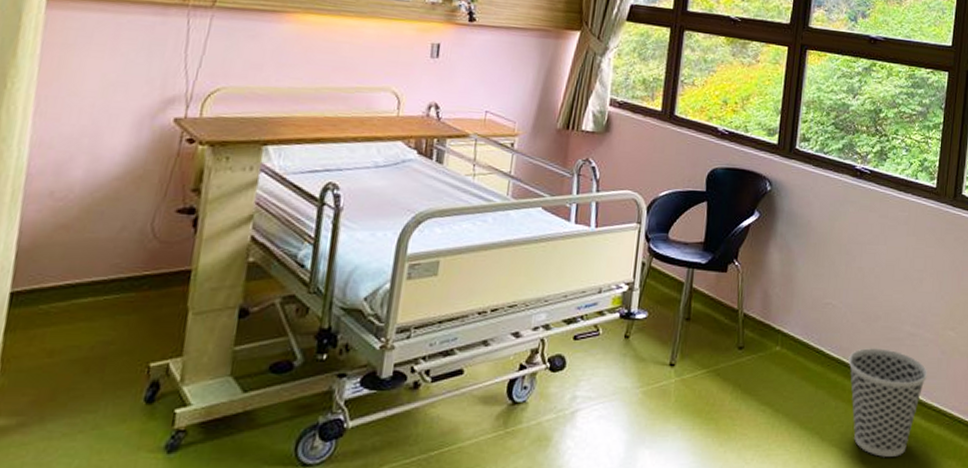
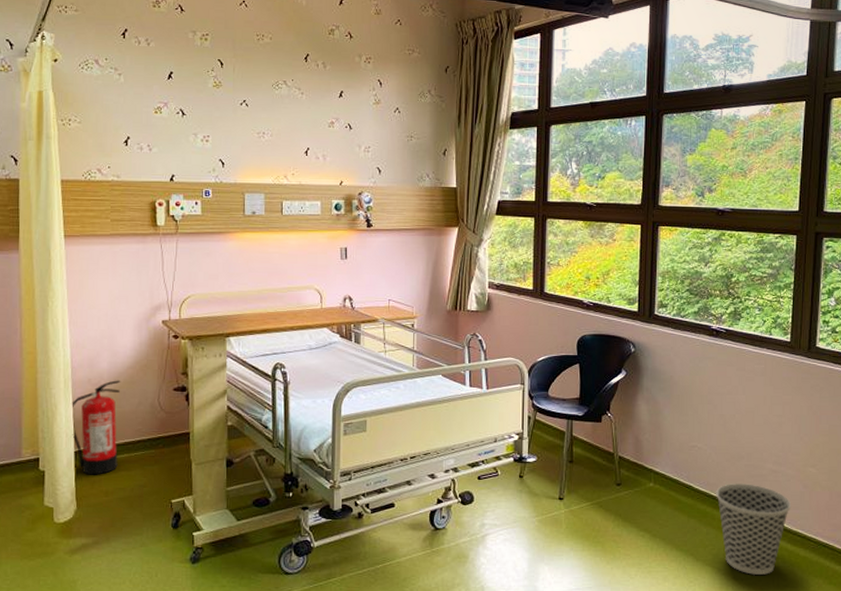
fire extinguisher: none [10,194,100,327] -> present [71,380,121,475]

